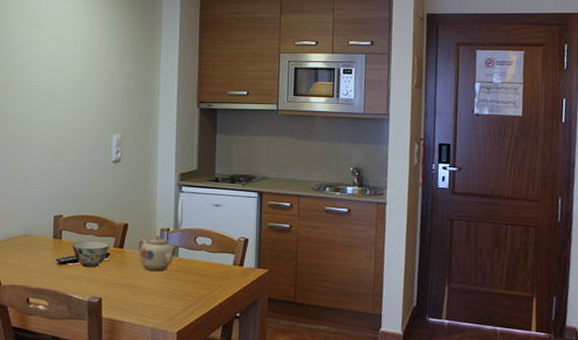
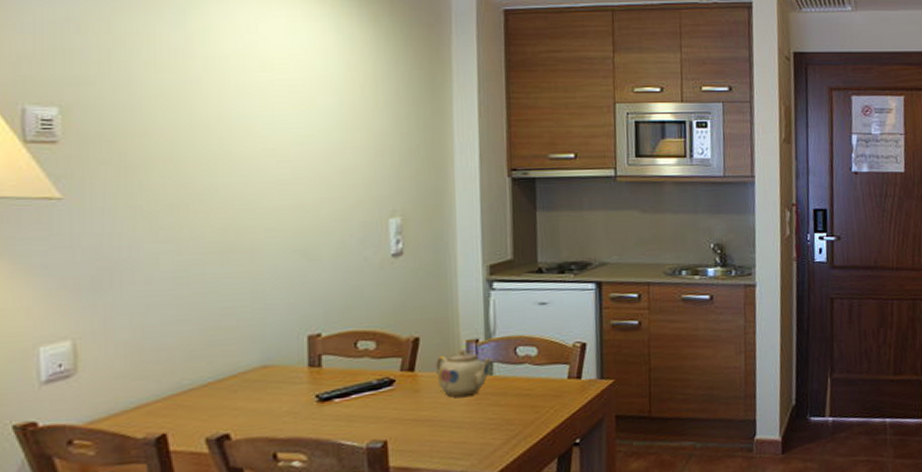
soup bowl: present [72,240,110,268] -> none [338,364,395,403]

